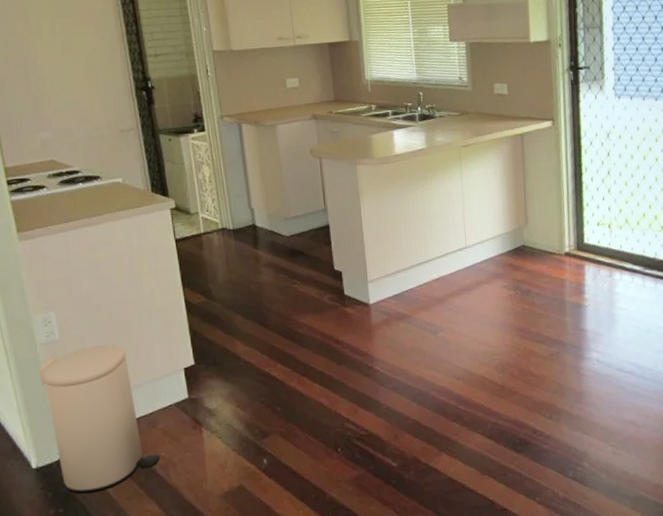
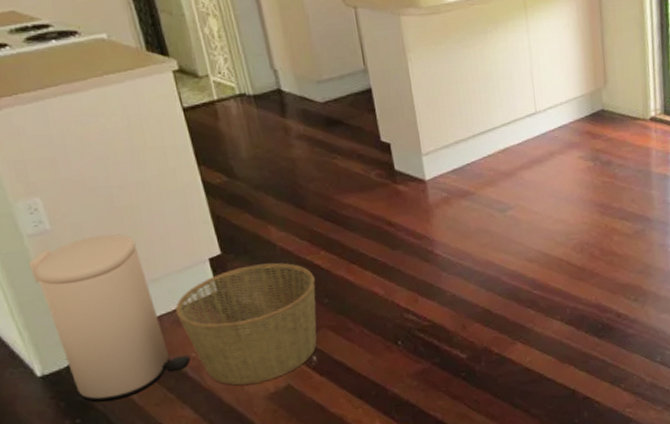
basket: none [152,373,272,484] -> present [175,262,317,386]

